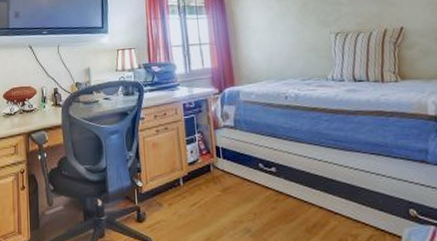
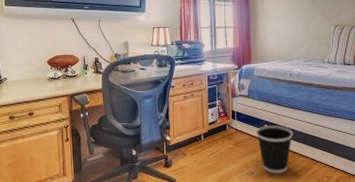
wastebasket: none [248,164,299,231] -> present [256,126,294,174]

